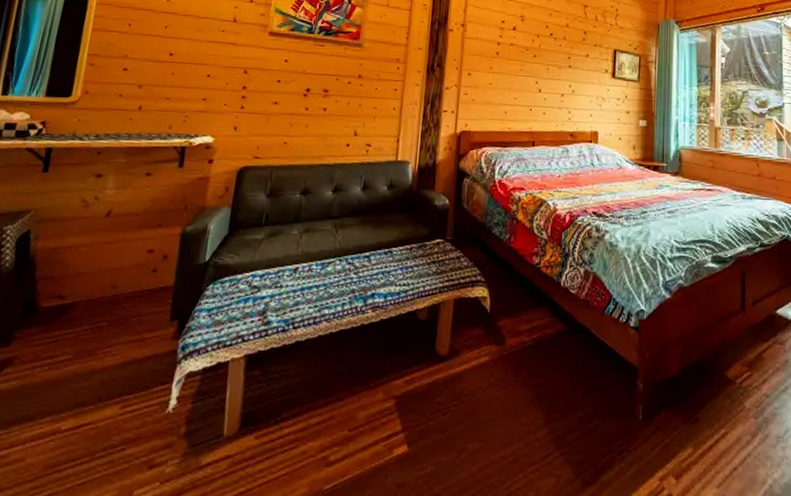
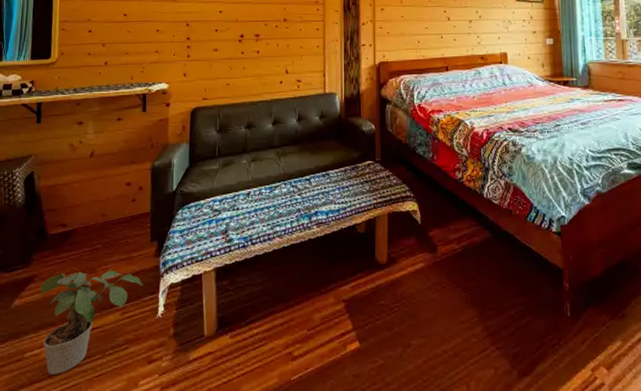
potted plant: none [13,354,155,482] -> present [40,271,144,374]

